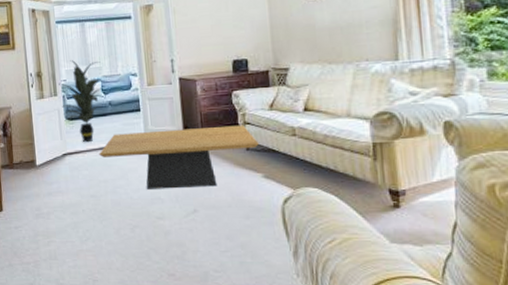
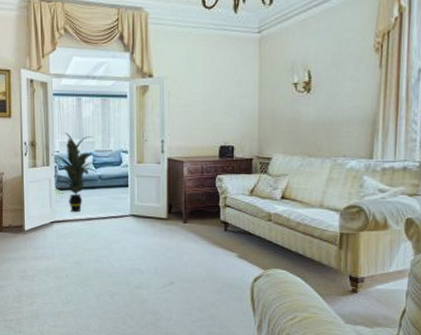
coffee table: present [99,125,259,189] -> none [86,206,236,262]

